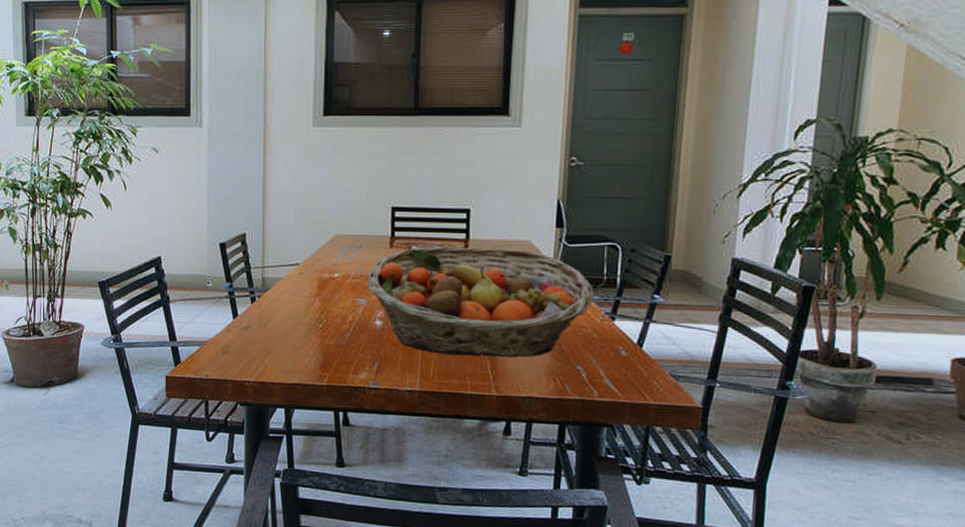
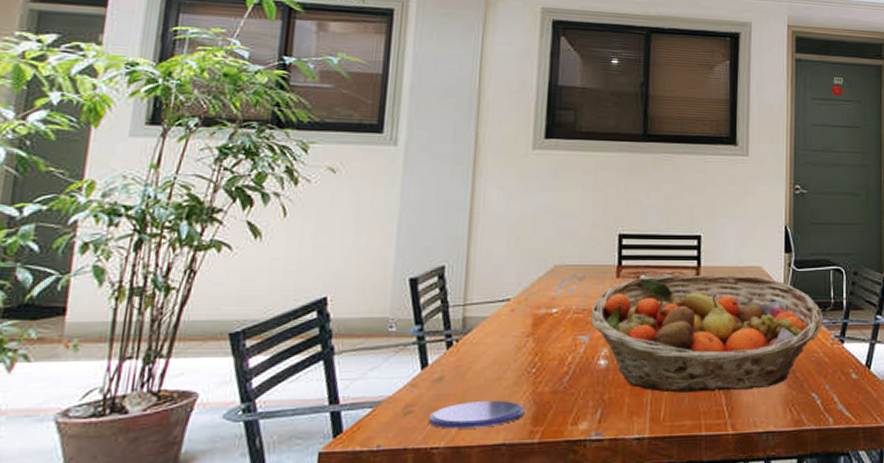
saucer: none [241,347,315,369] -> present [428,400,525,429]

